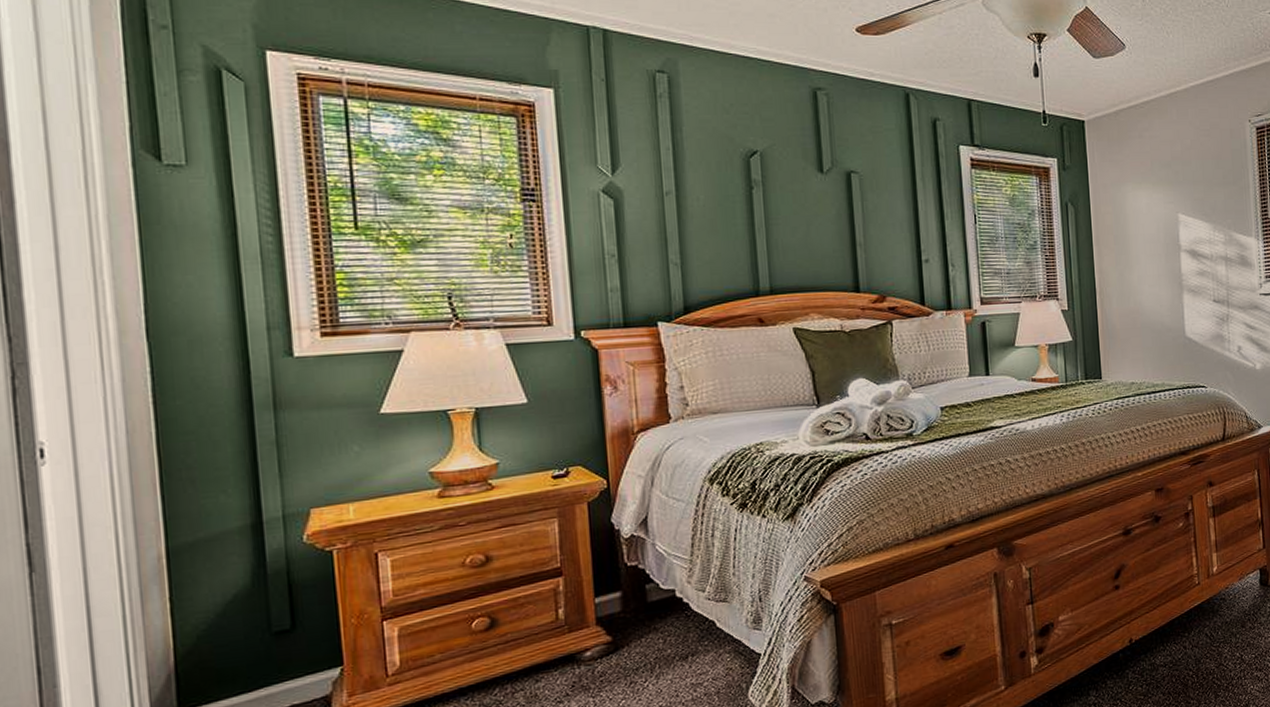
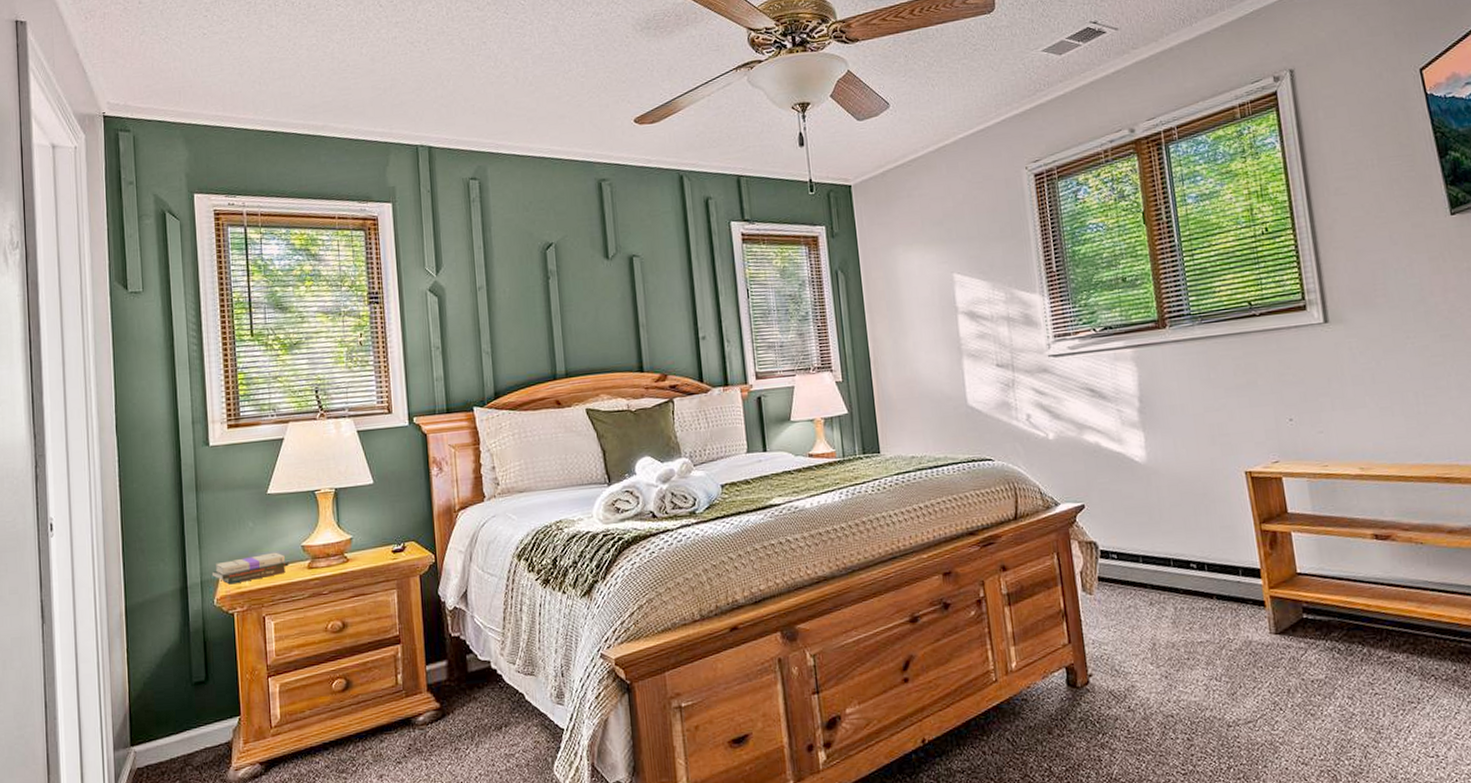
books: none [300,479,411,518] -> present [212,552,289,585]

